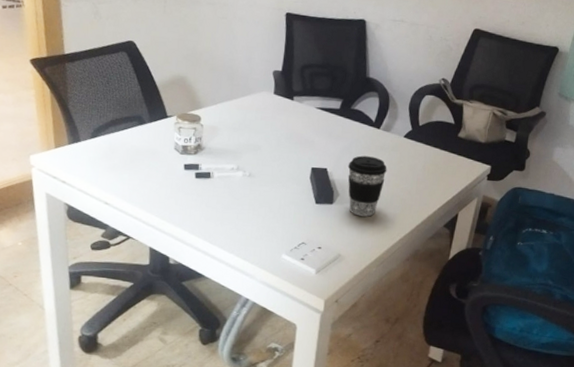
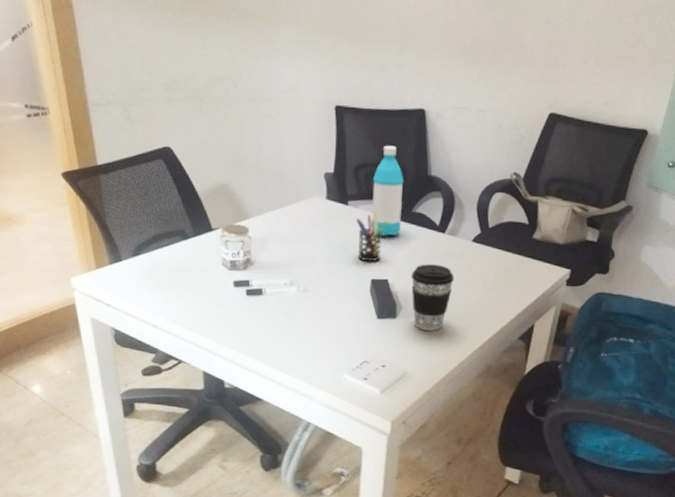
pen holder: none [300,108,329,152] -> present [356,213,388,262]
water bottle: none [313,49,345,129] -> present [371,145,404,236]

